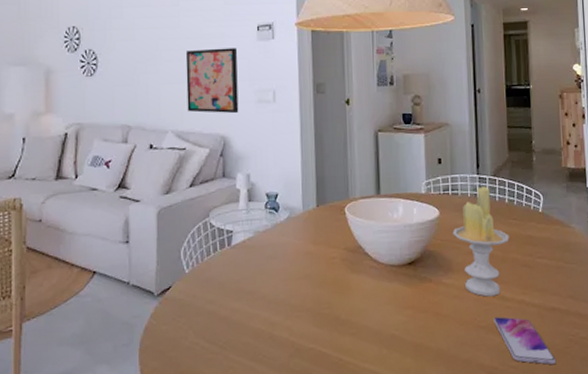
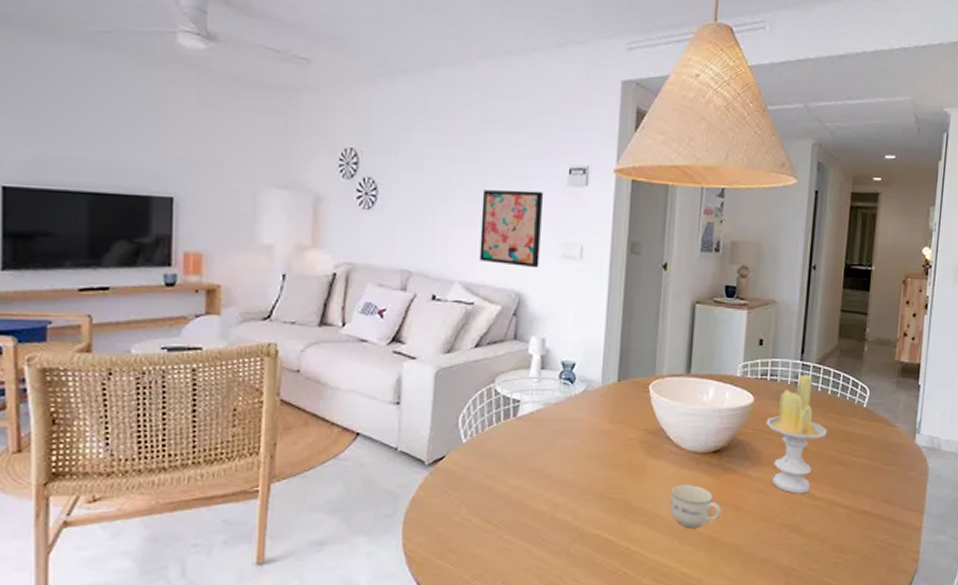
cup: none [374,295,422,336] -> present [670,485,722,529]
smartphone: present [493,317,556,365] -> none [798,516,860,569]

